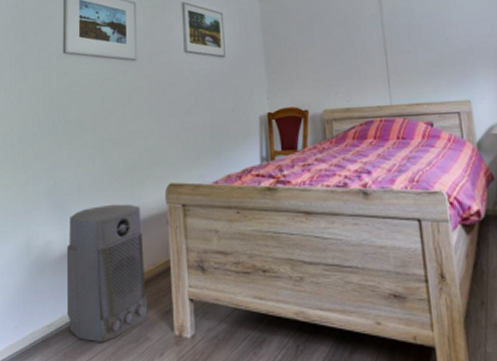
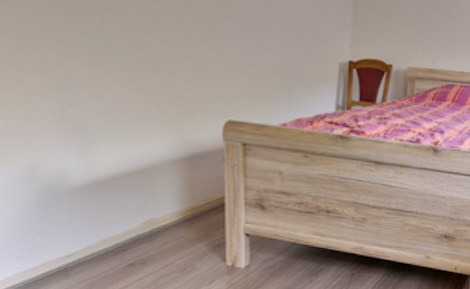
air purifier: present [66,203,148,343] -> none [89,135,197,273]

